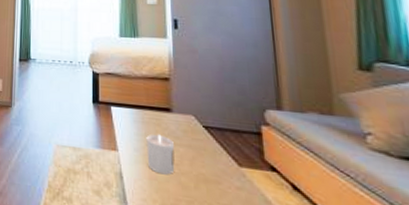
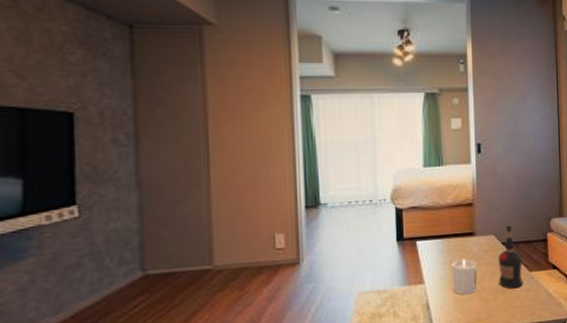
liquor bottle: none [199,107,231,183] -> present [498,225,523,289]

